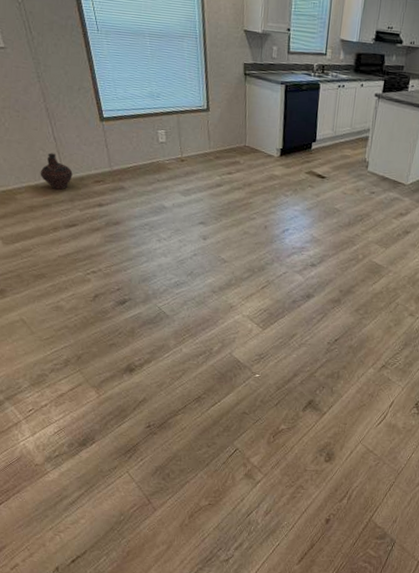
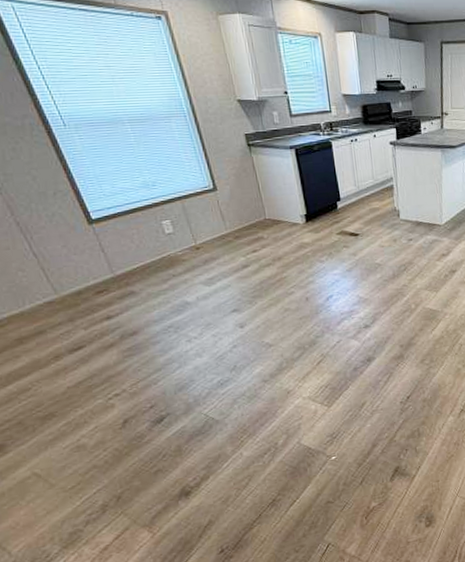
ceramic jug: present [40,153,73,190] -> none [23,271,67,312]

